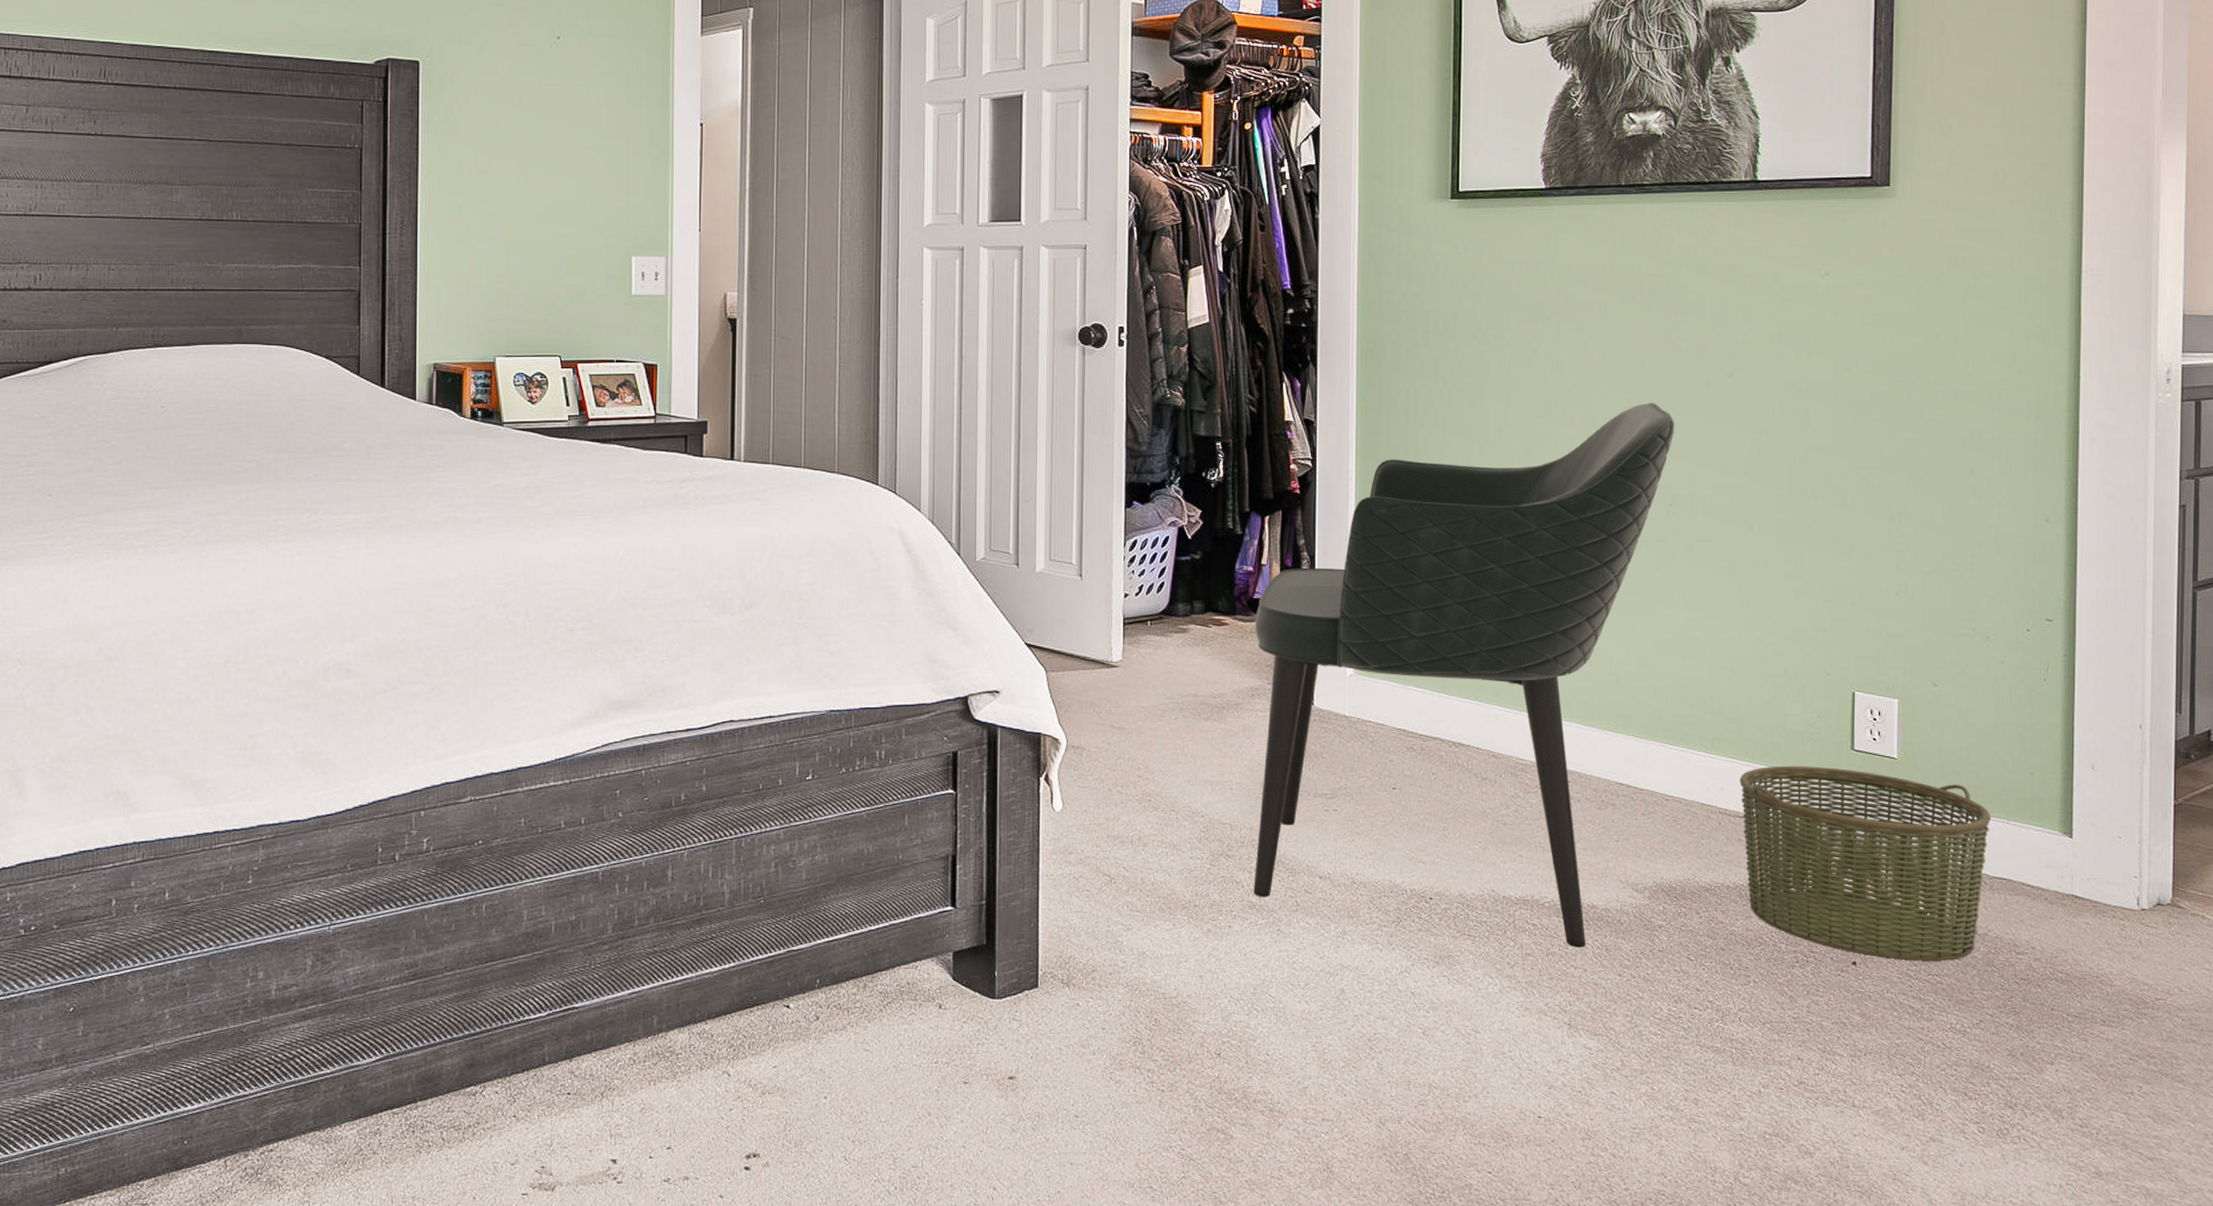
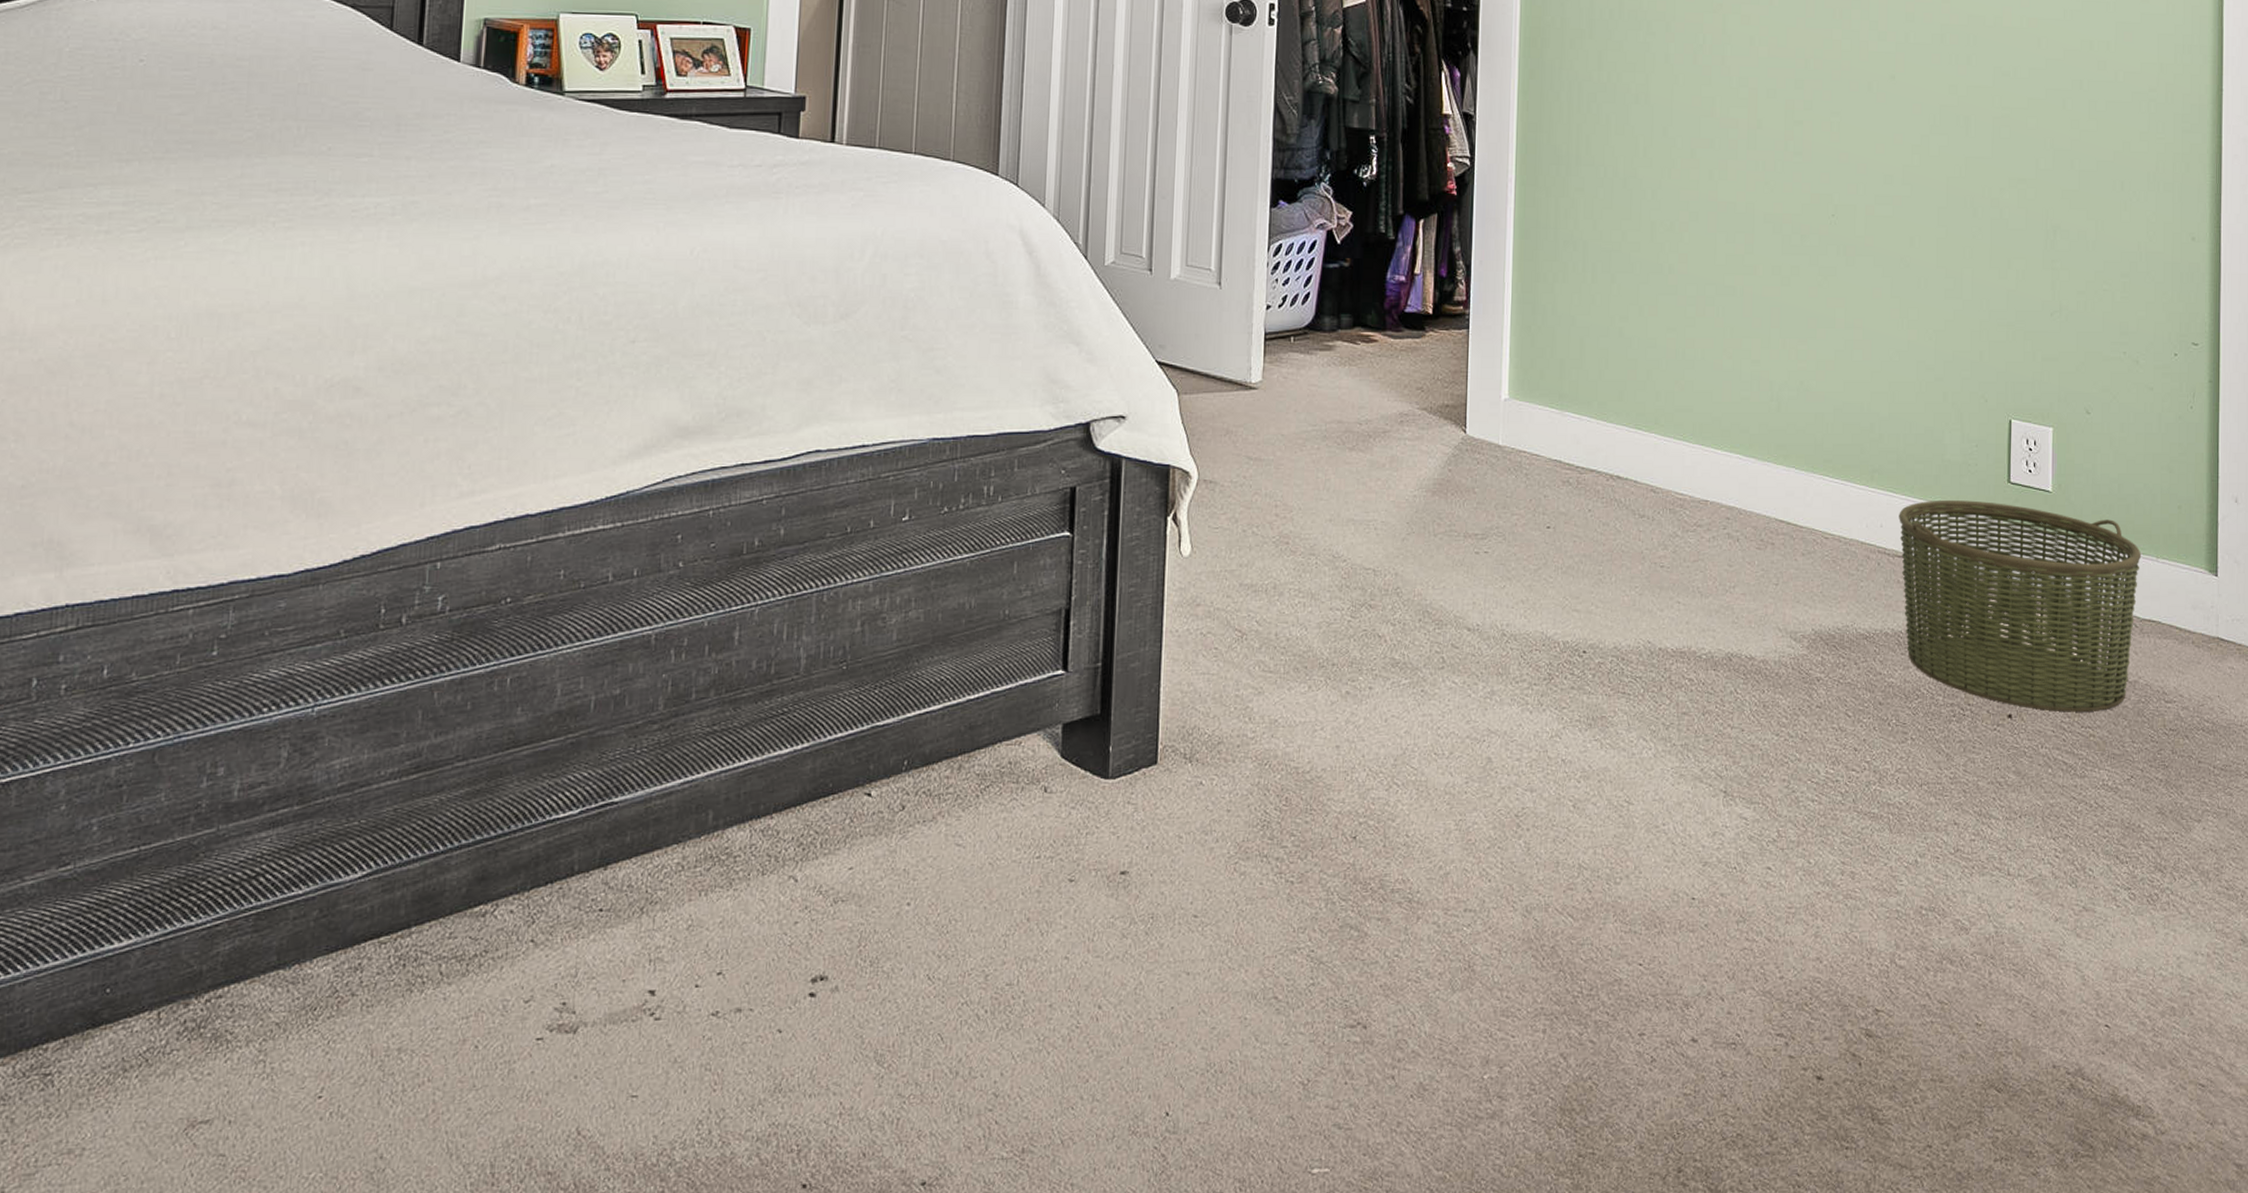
armchair: present [1253,402,1675,948] -> none [1397,104,1839,705]

